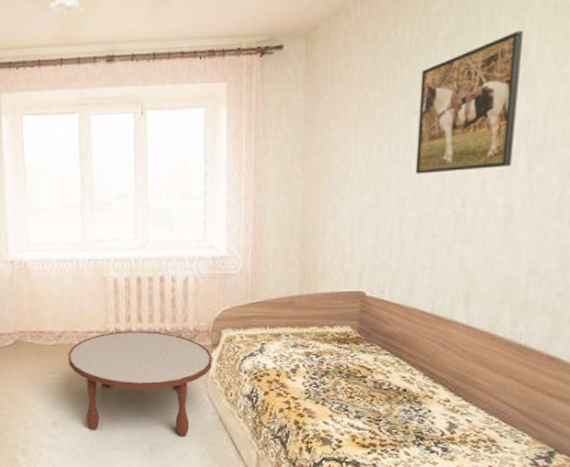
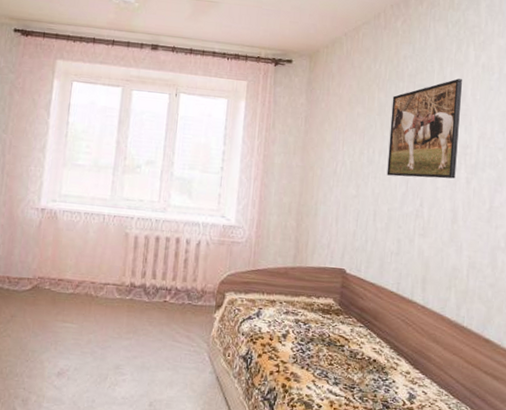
coffee table: present [68,331,212,436] -> none [82,285,215,394]

